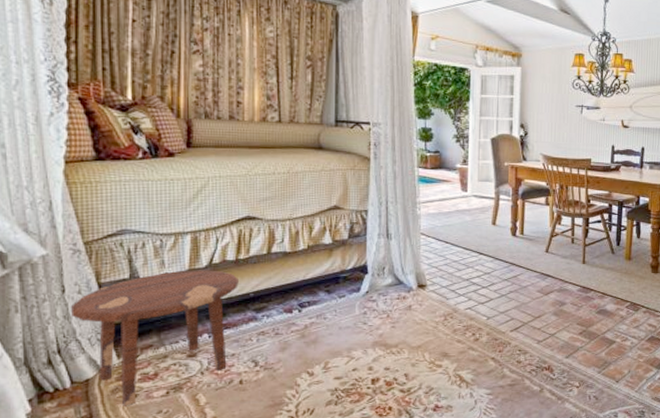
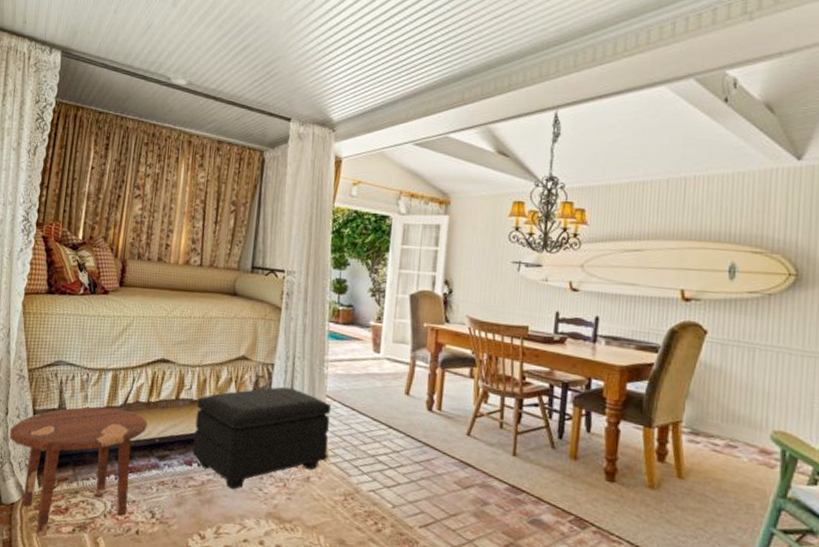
footstool: none [291,230,427,328] -> present [192,386,332,490]

